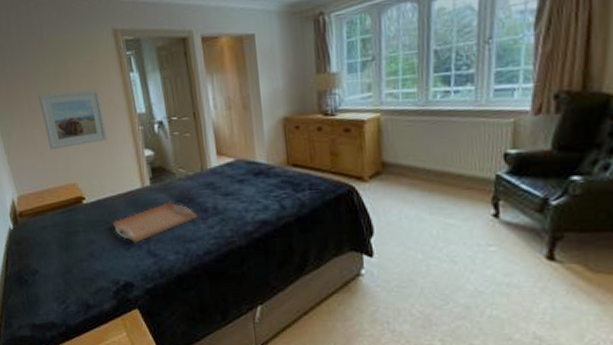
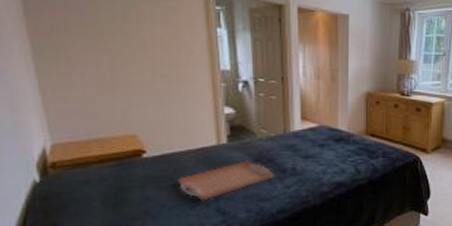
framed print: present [39,89,108,149] -> none [98,32,183,95]

